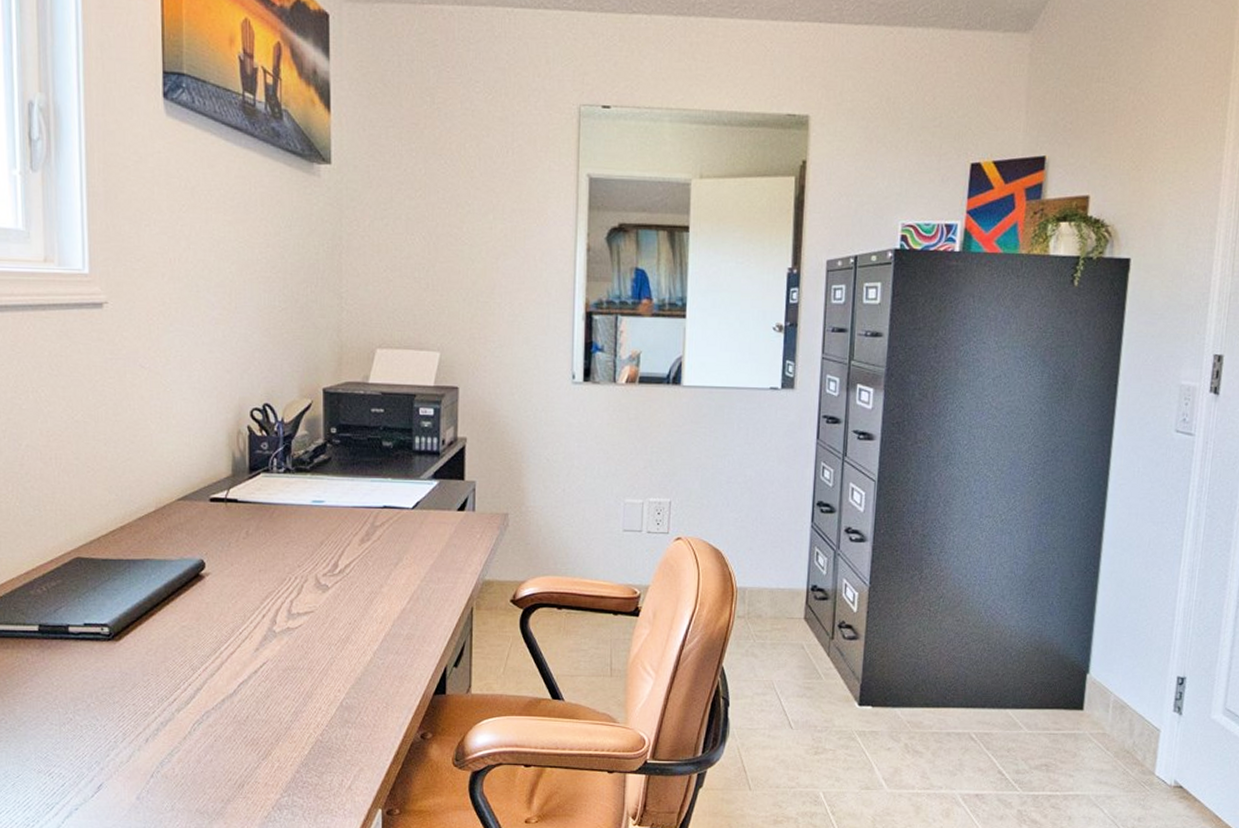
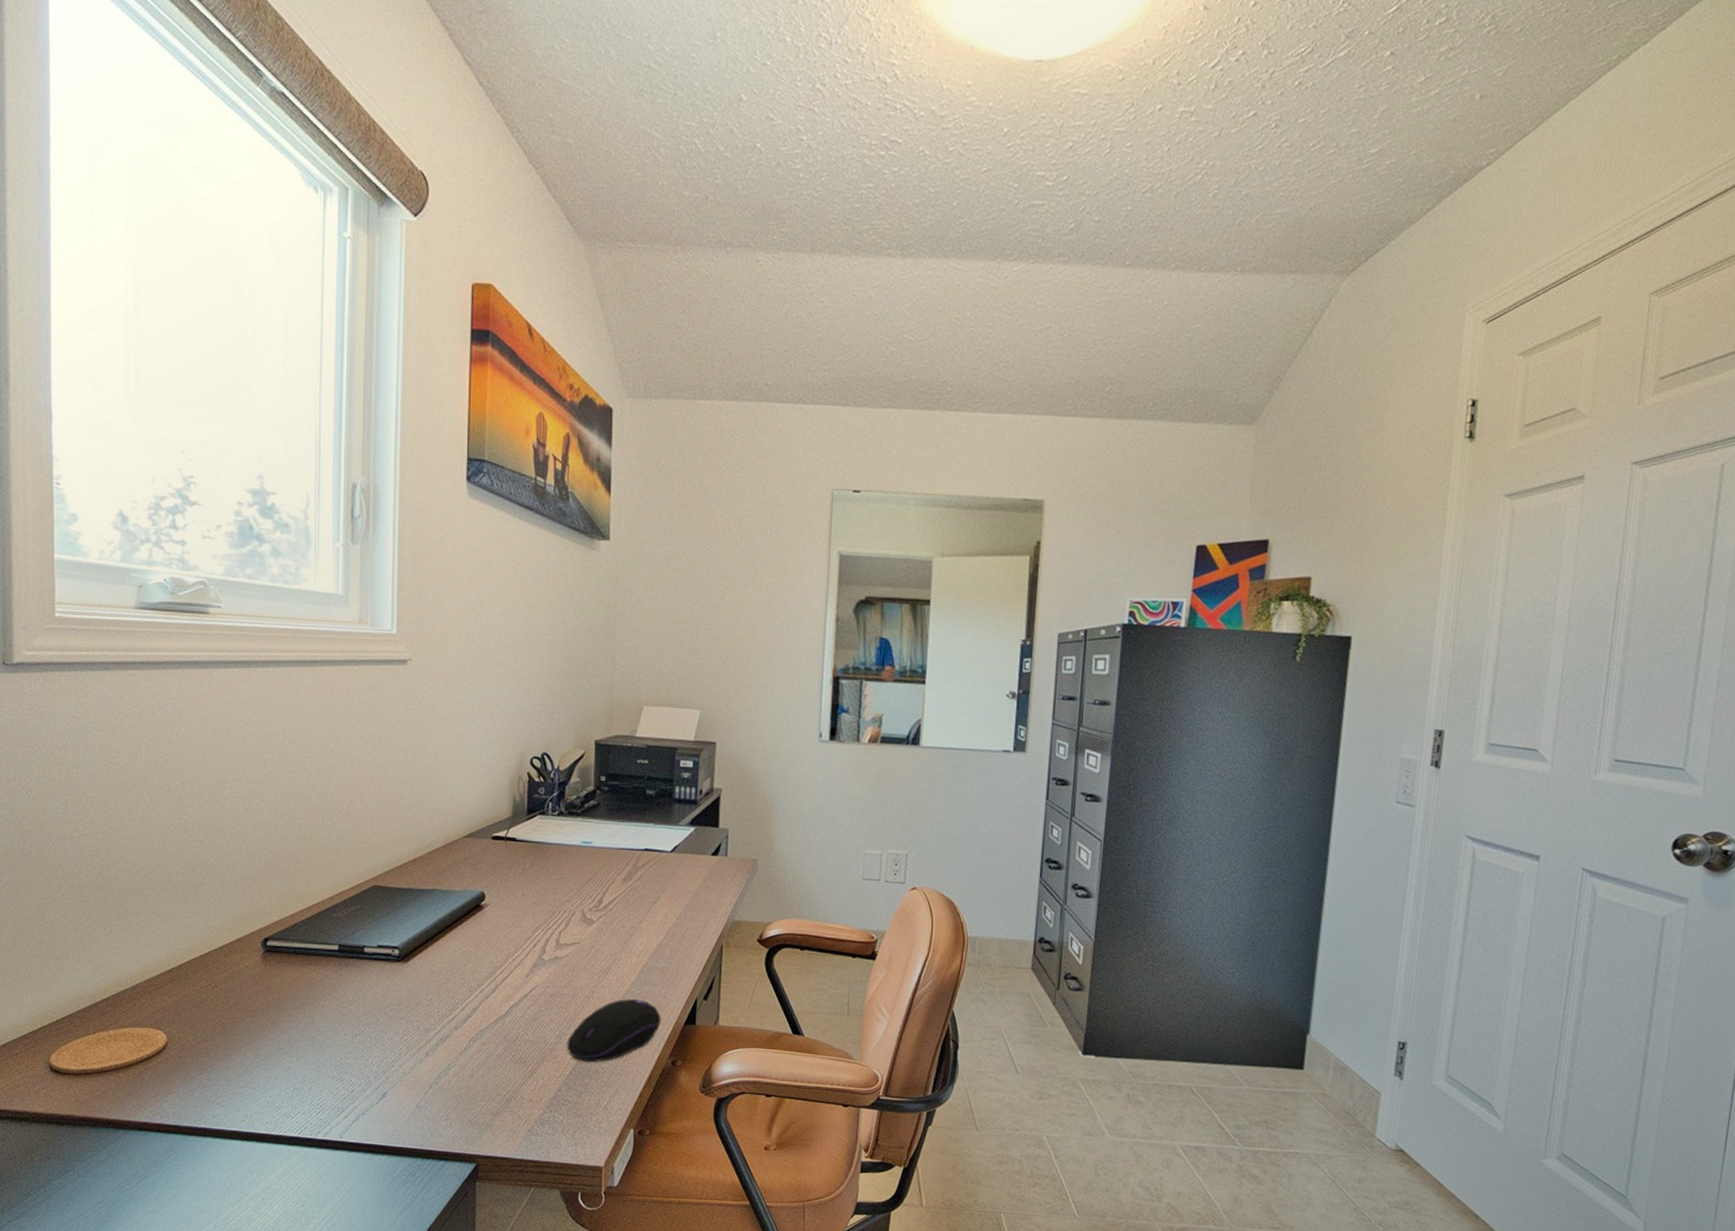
computer mouse: none [304,669,408,740] -> present [567,998,661,1063]

